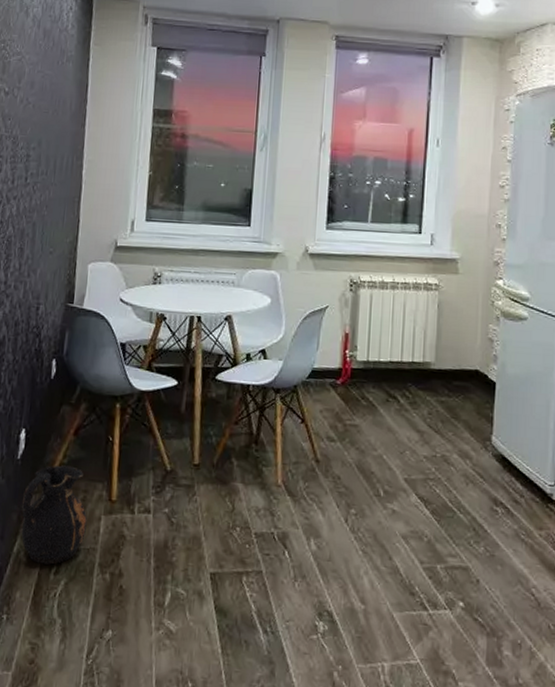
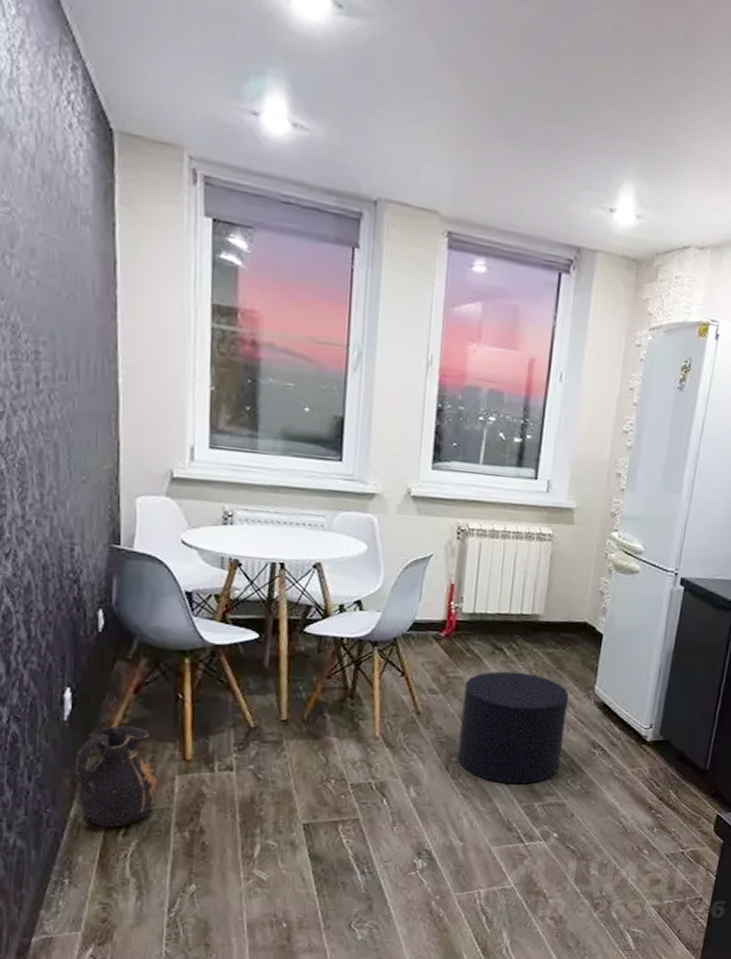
stool: none [356,419,465,543] -> present [458,671,569,785]

